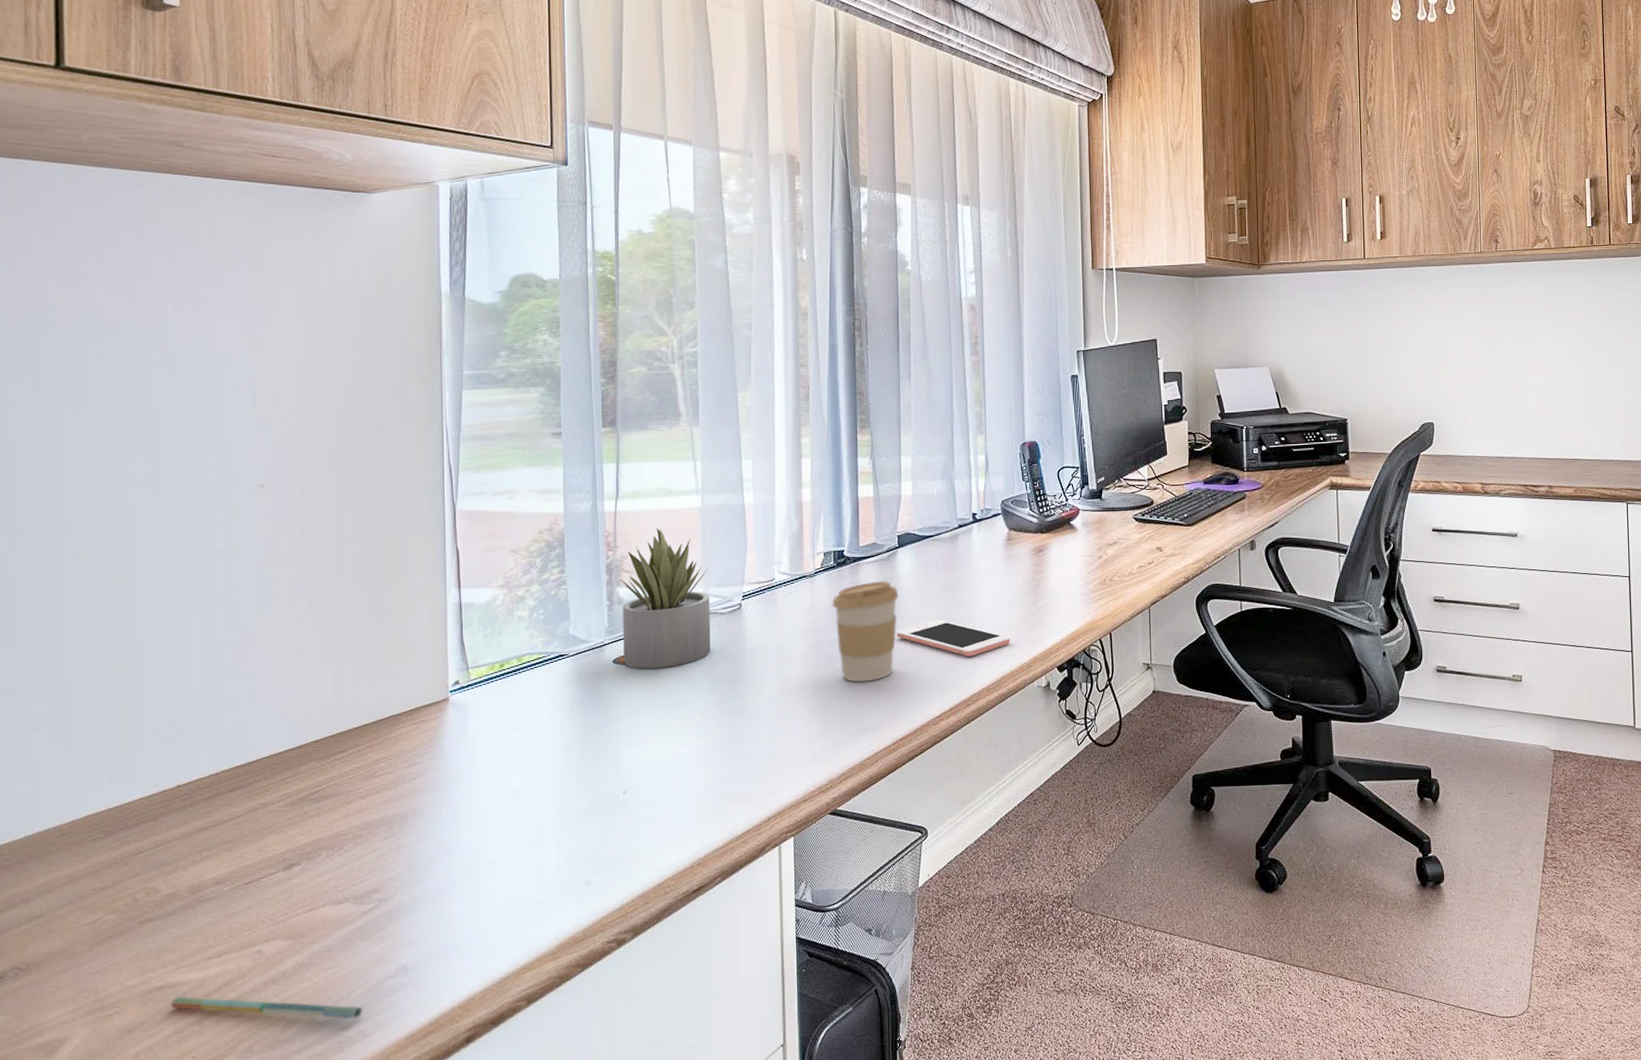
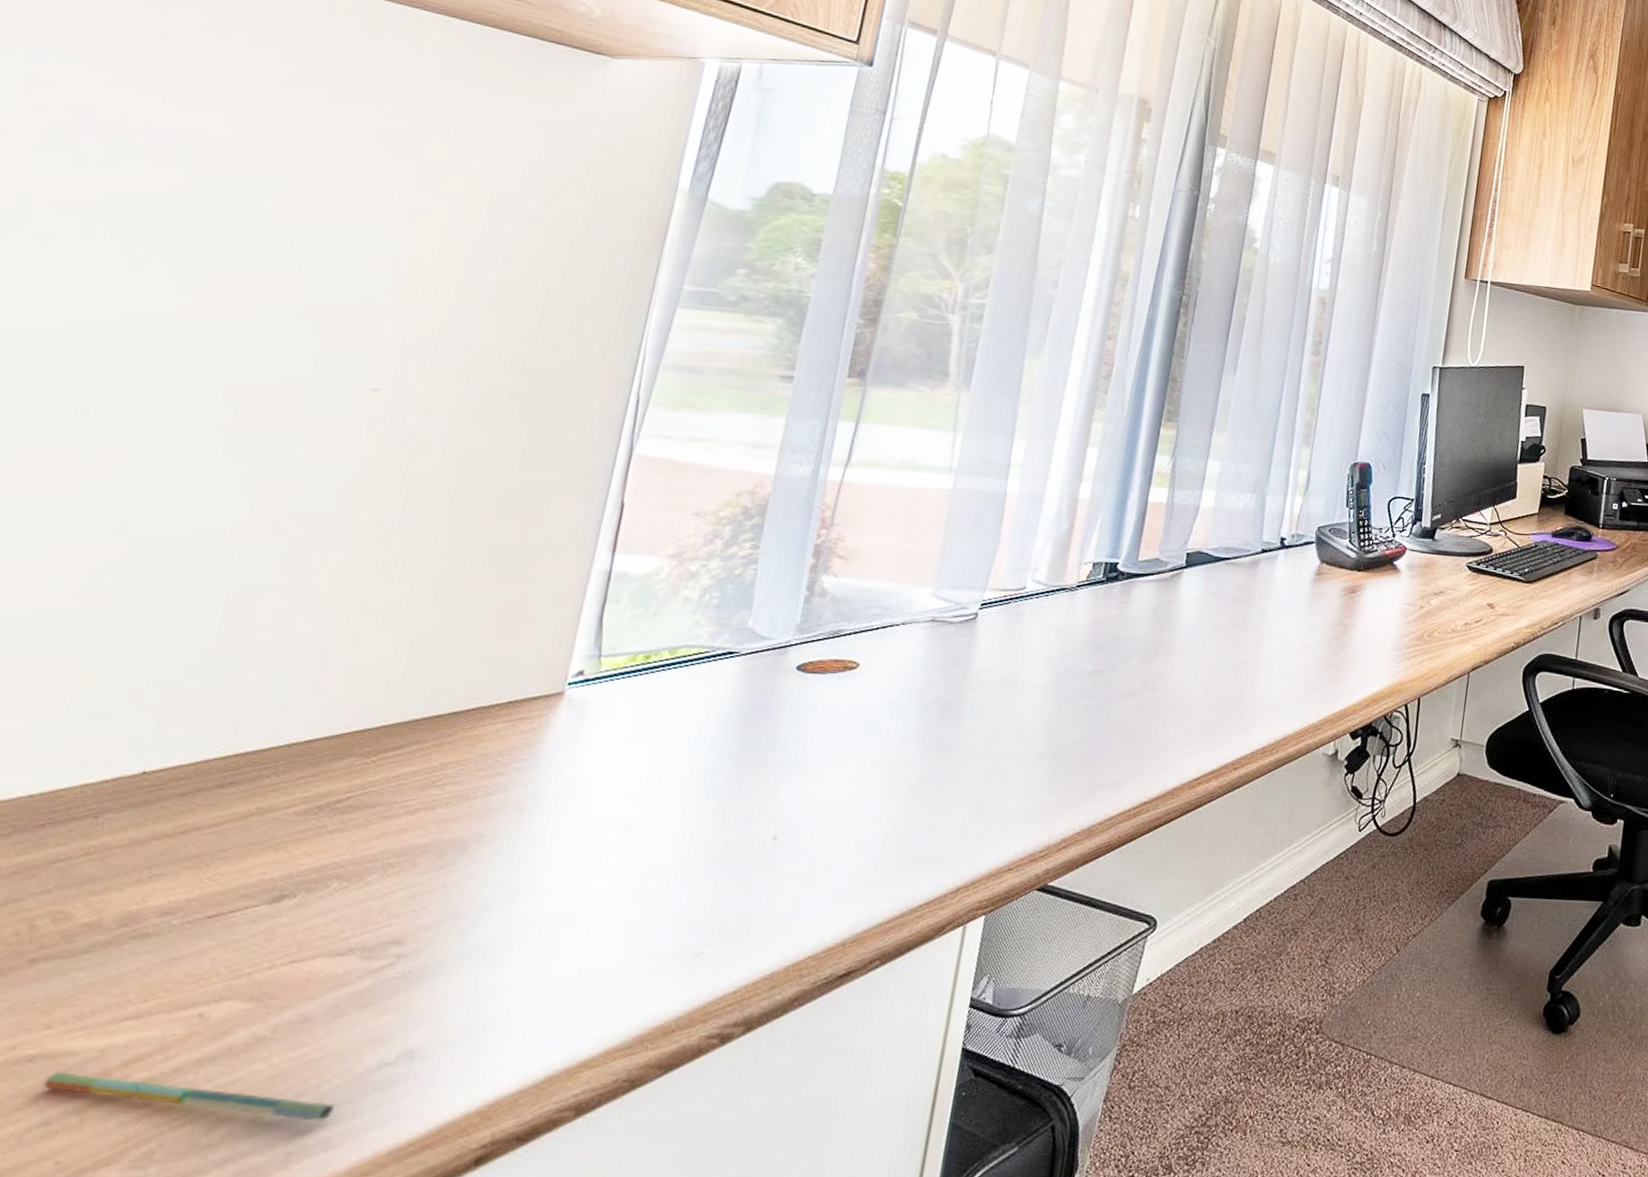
succulent plant: present [621,528,711,669] -> none [810,508,946,683]
coffee cup: present [832,581,899,682] -> none [1086,605,1176,727]
cell phone: present [896,619,1011,657] -> none [1163,659,1301,709]

